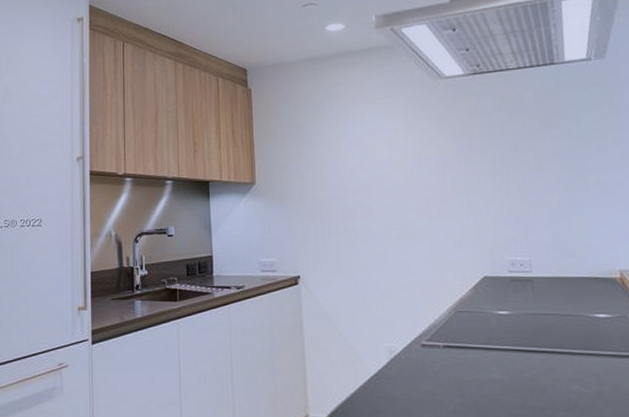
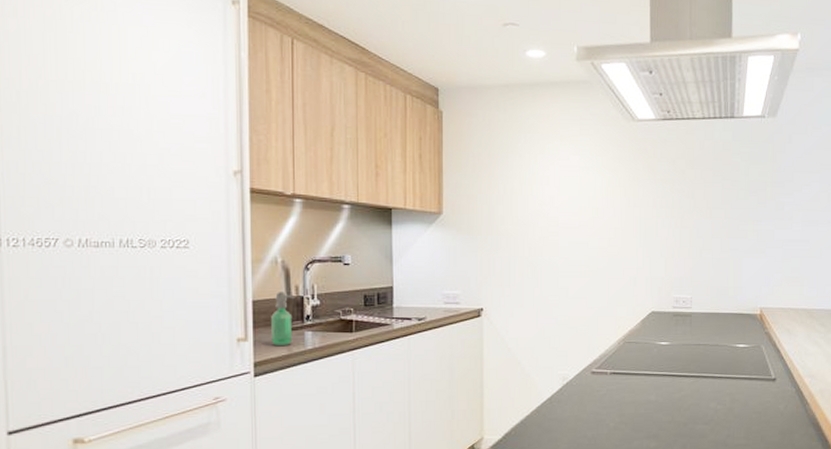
soap dispenser: none [106,263,126,314] -> present [271,292,295,346]

